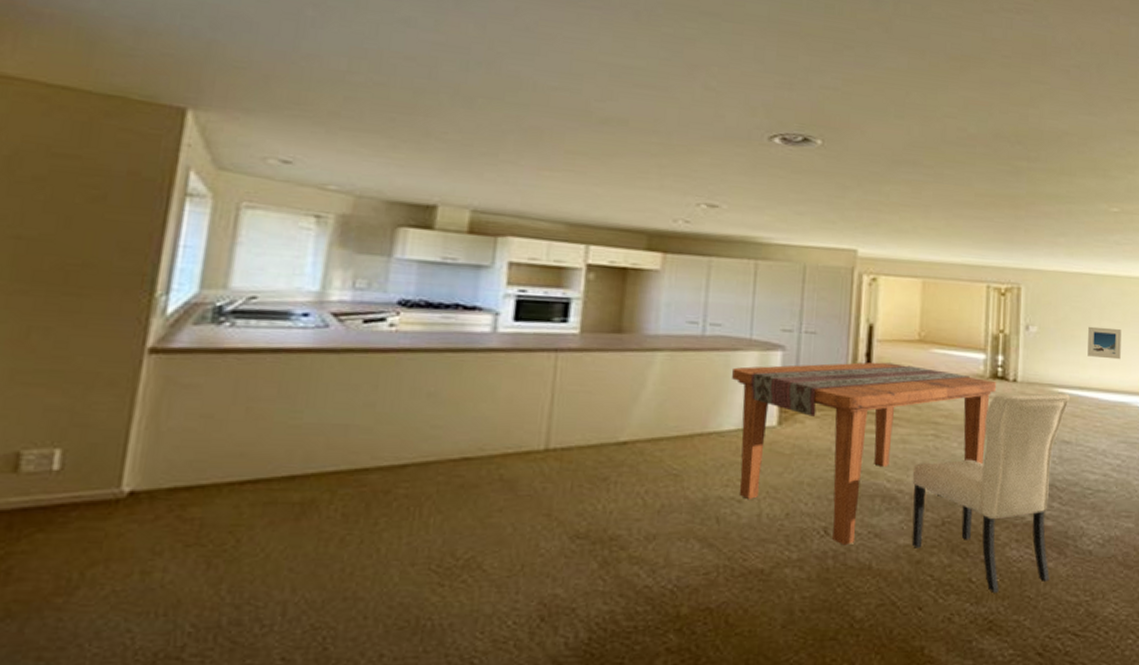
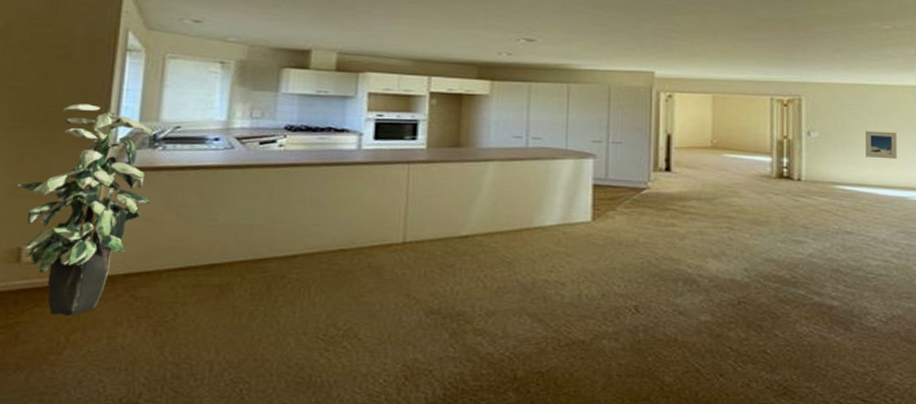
indoor plant: none [19,262,219,544] -> present [17,104,153,316]
dining table: present [732,362,996,546] -> none [552,166,782,322]
chair: present [911,392,1070,593] -> none [710,189,850,363]

